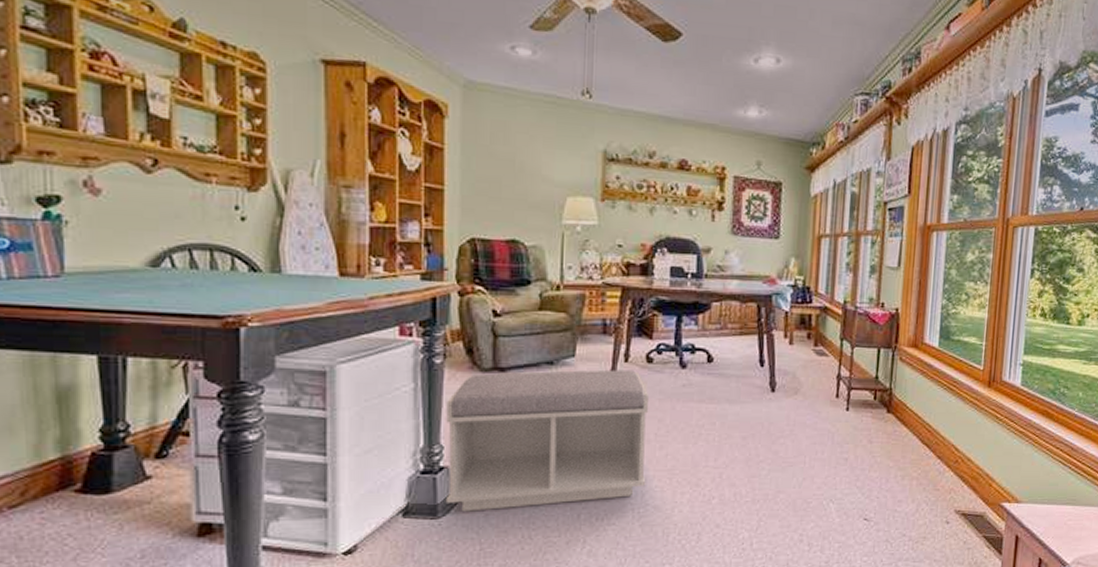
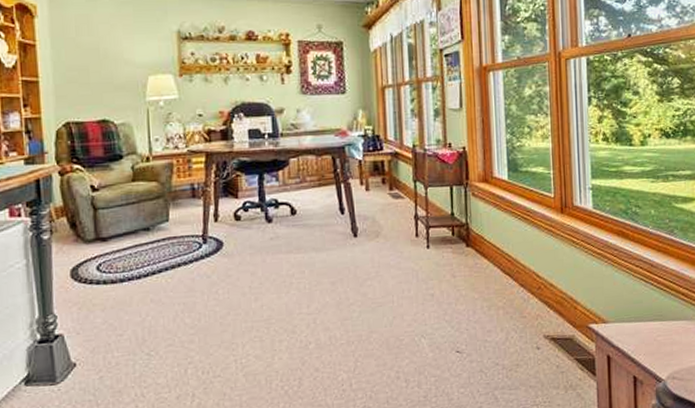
bench: present [445,369,648,512] -> none [56,228,246,376]

